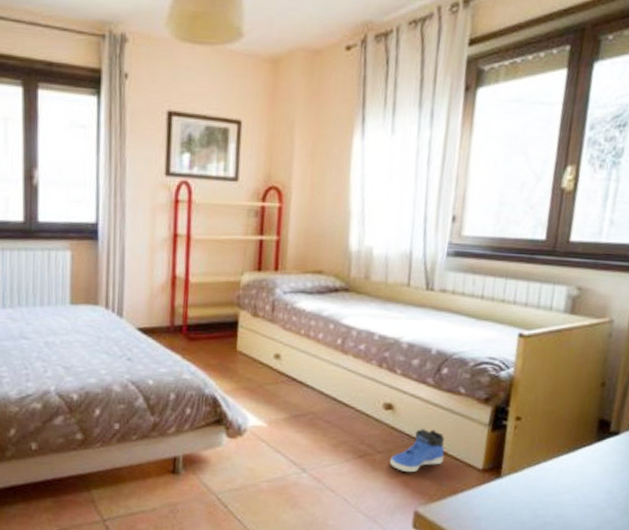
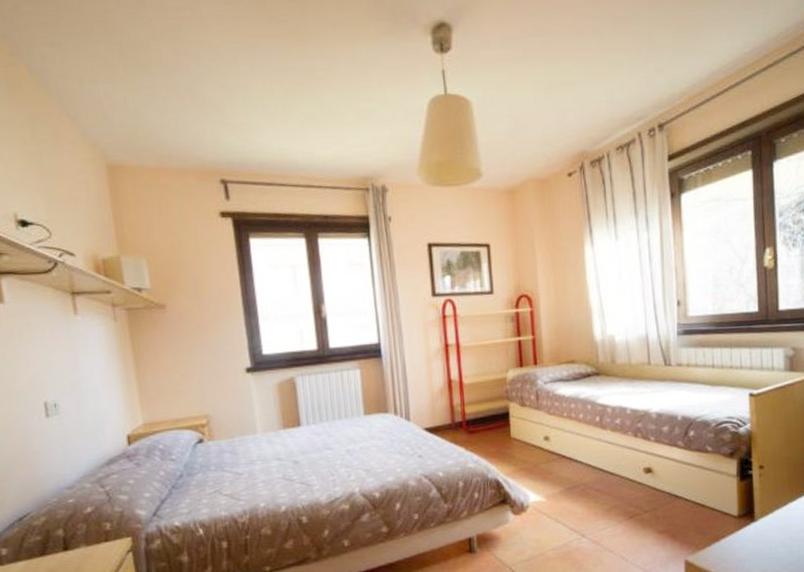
sneaker: present [389,428,445,473] -> none [656,485,703,527]

